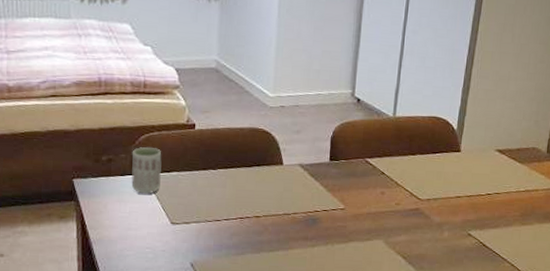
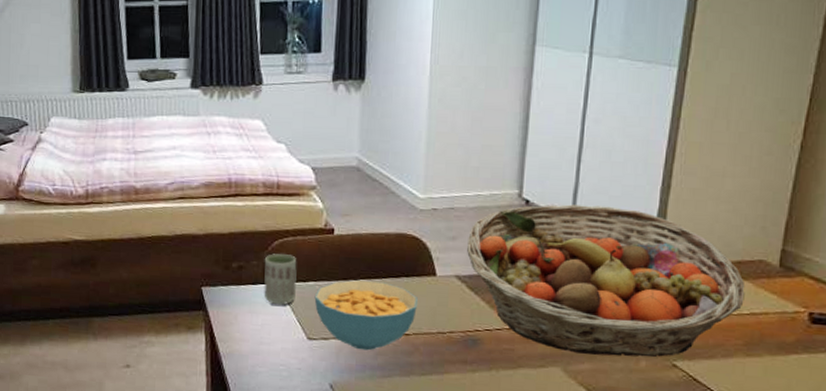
cereal bowl: none [177,169,267,232] -> present [314,279,418,351]
fruit basket: none [309,102,522,229] -> present [467,204,745,358]

